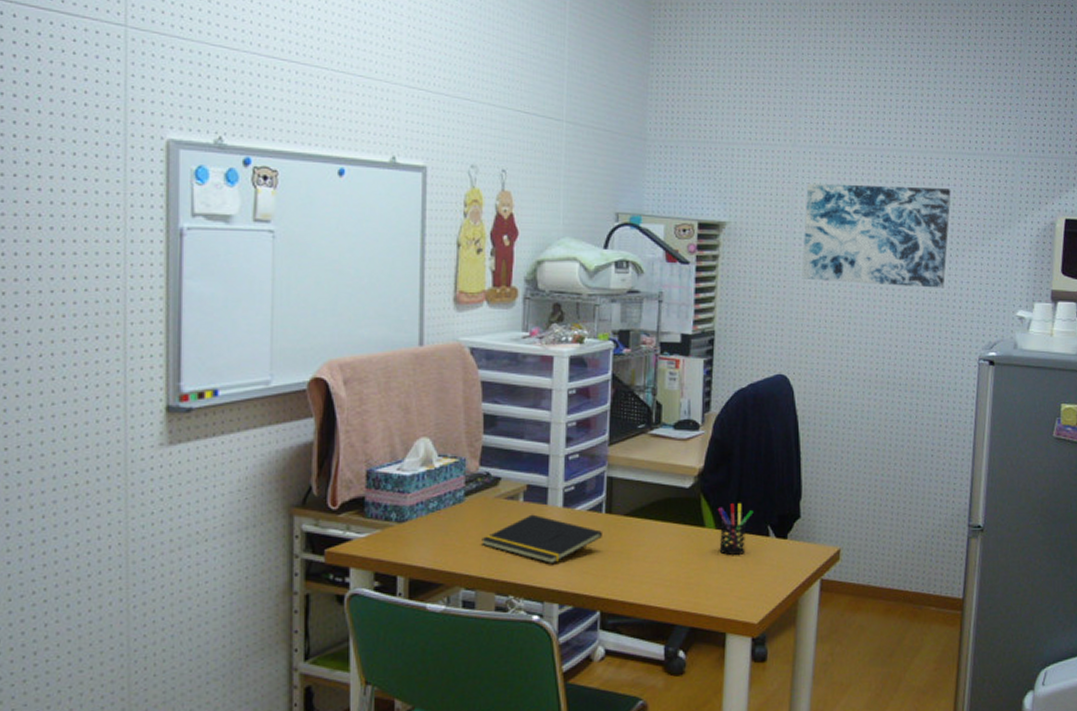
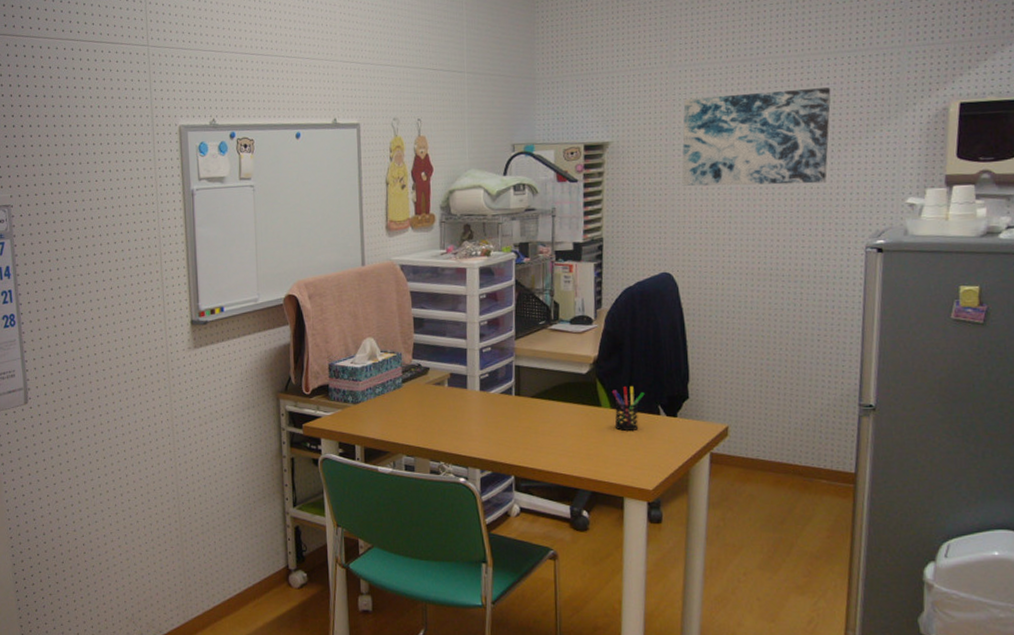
notepad: present [481,514,602,565] -> none [417,397,513,438]

